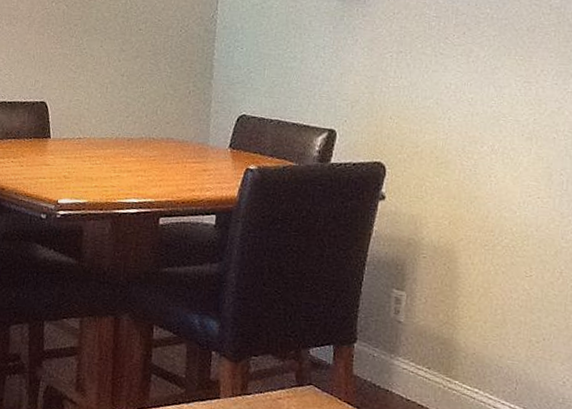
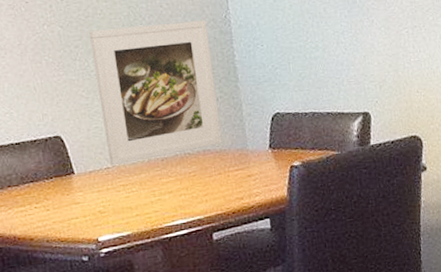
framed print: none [82,12,194,137] -> present [89,20,222,166]

